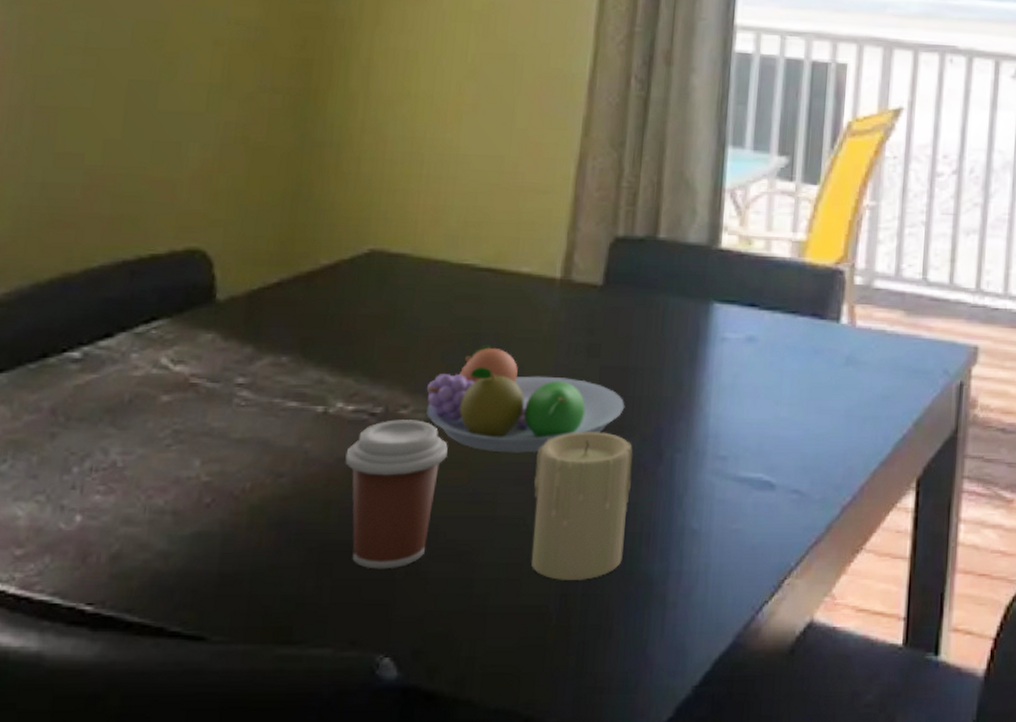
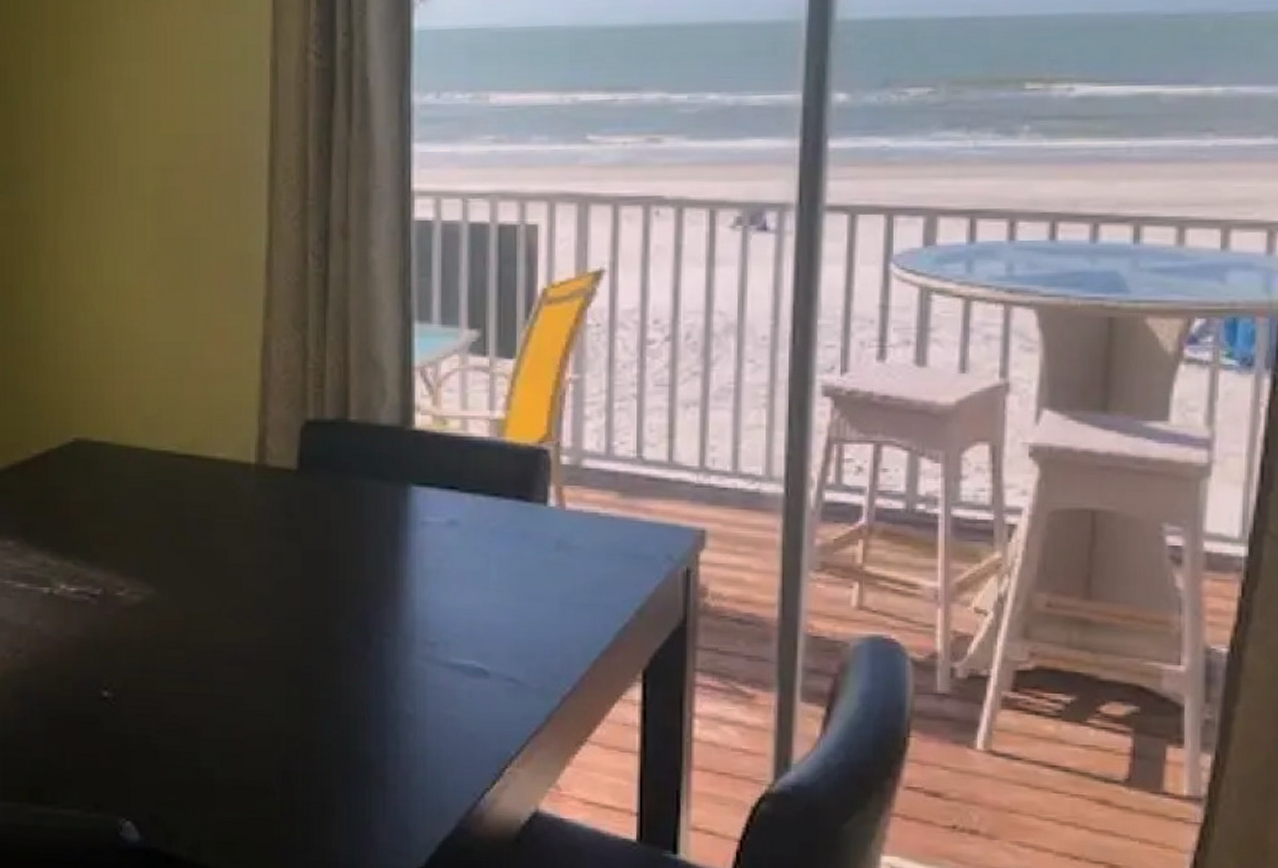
coffee cup: present [345,419,448,569] -> none [73,601,164,740]
fruit bowl: present [426,344,625,453] -> none [139,529,330,635]
candle: present [531,431,633,580] -> none [247,615,342,759]

